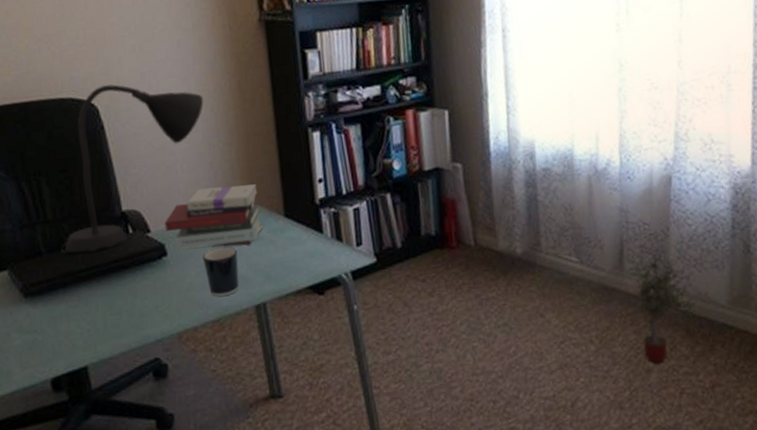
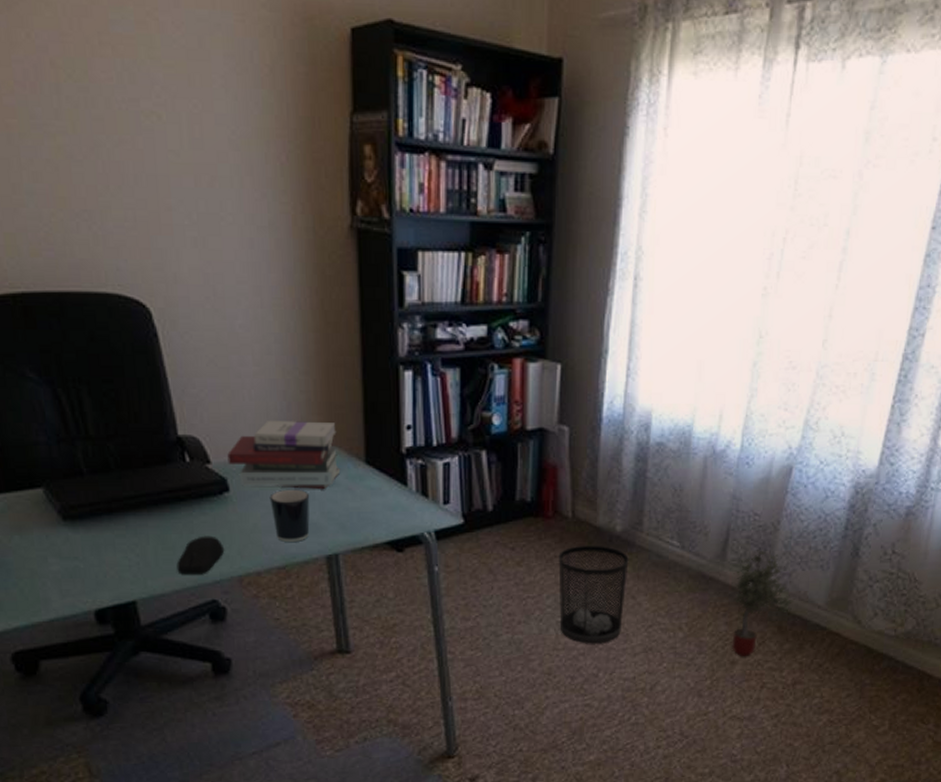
desk lamp: present [60,84,204,256] -> none [105,284,279,481]
computer mouse: none [123,297,165,337] -> present [176,535,225,575]
waste bin: none [466,269,536,366] -> present [558,545,629,644]

